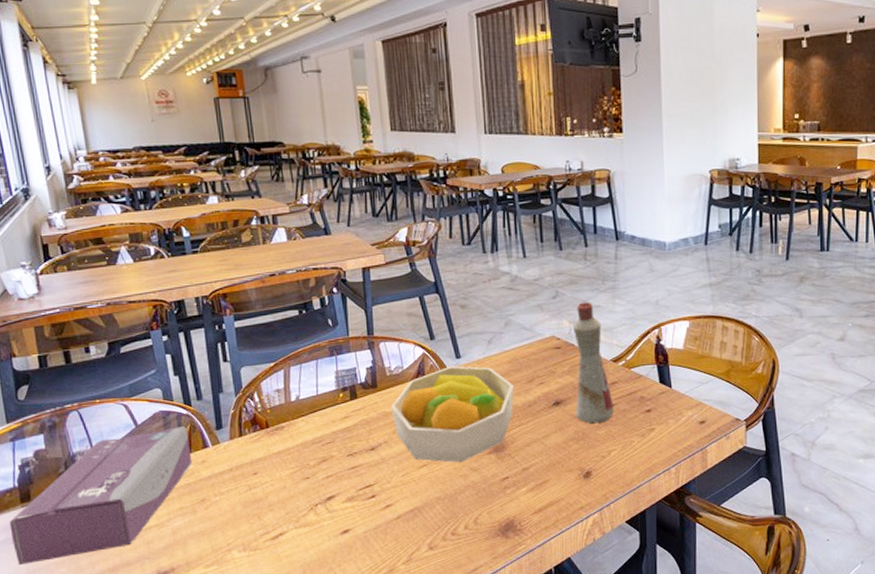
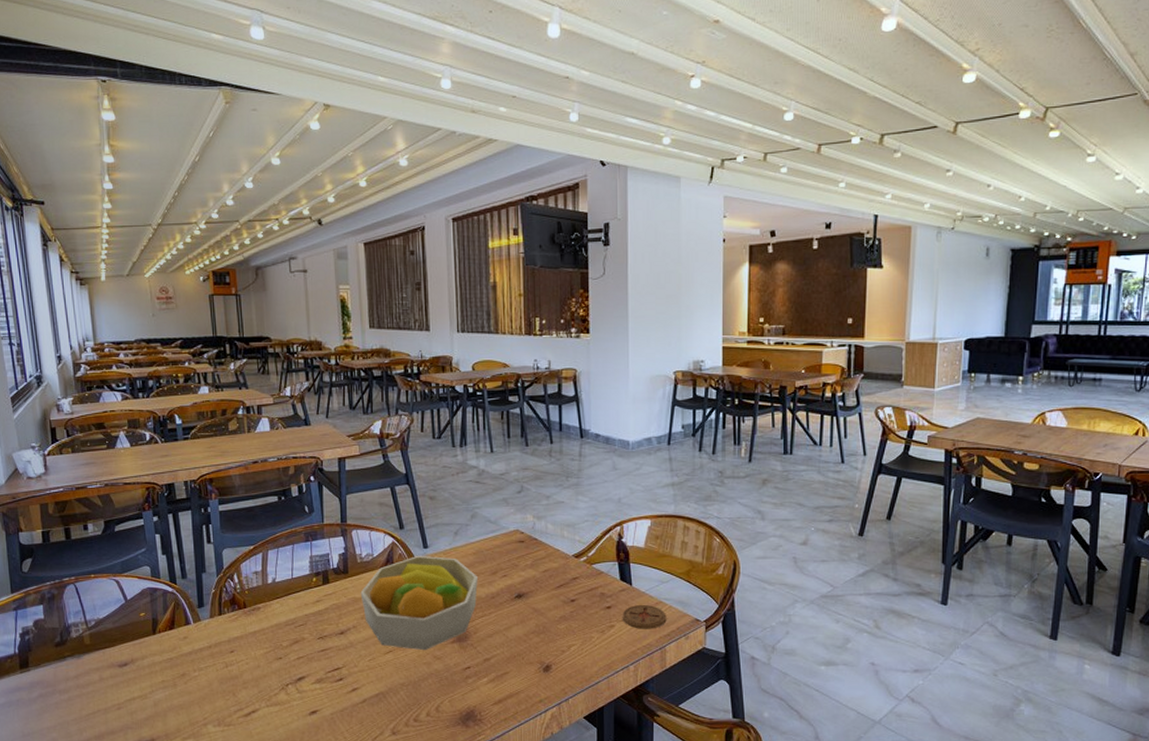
tissue box: present [9,427,193,566] -> none [9,603,175,728]
bottle: present [572,302,615,425] -> none [536,498,576,619]
coaster: none [662,406,707,431] -> present [622,604,667,629]

